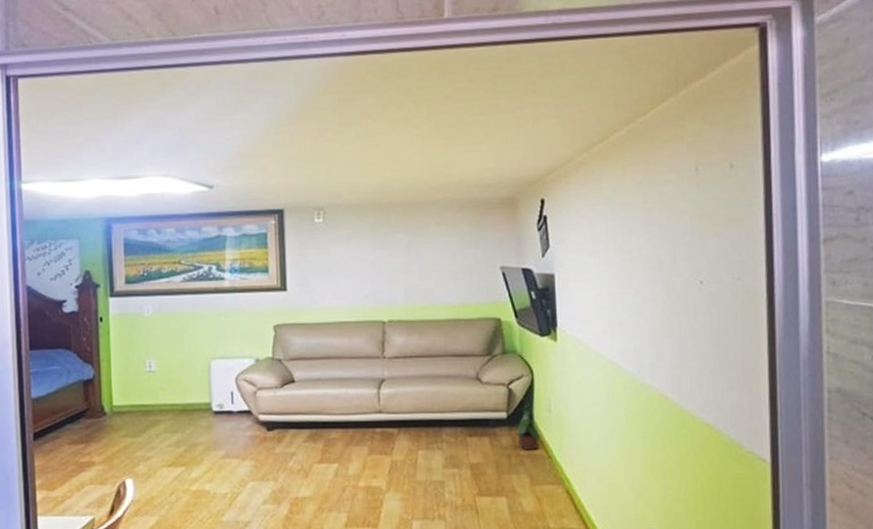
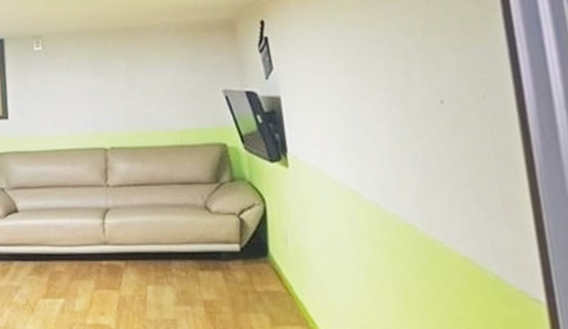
potted plant: present [516,402,540,451] -> none [251,233,278,287]

